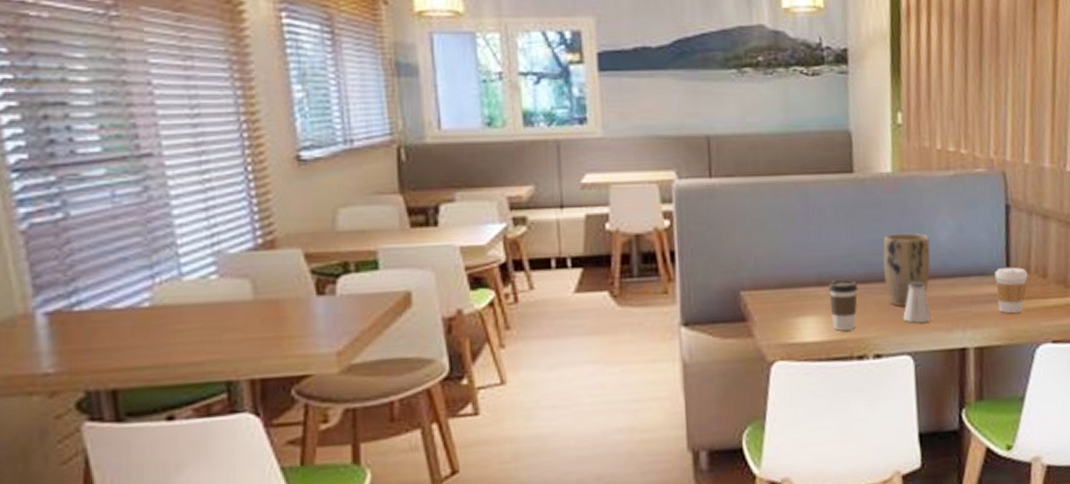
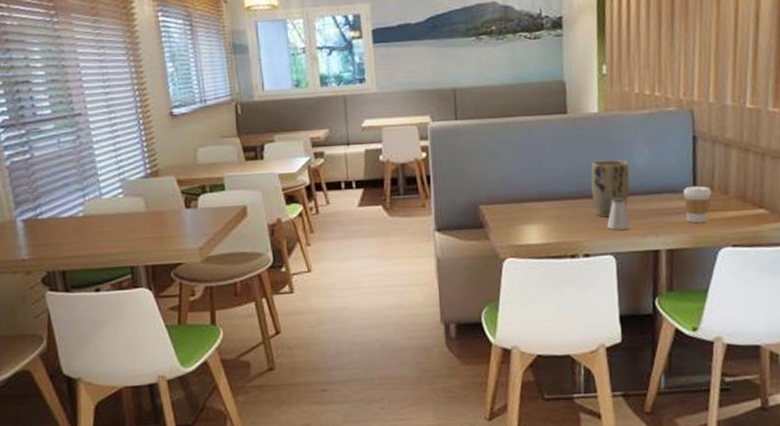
coffee cup: present [829,280,859,331] -> none [547,196,571,236]

